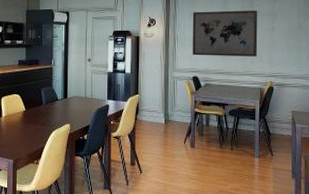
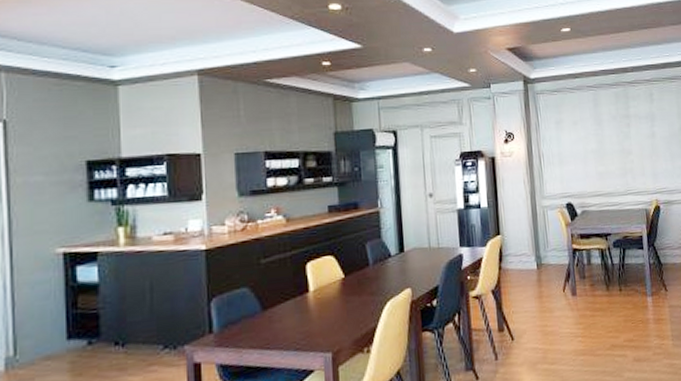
wall art: present [192,10,258,57] -> none [558,112,638,176]

